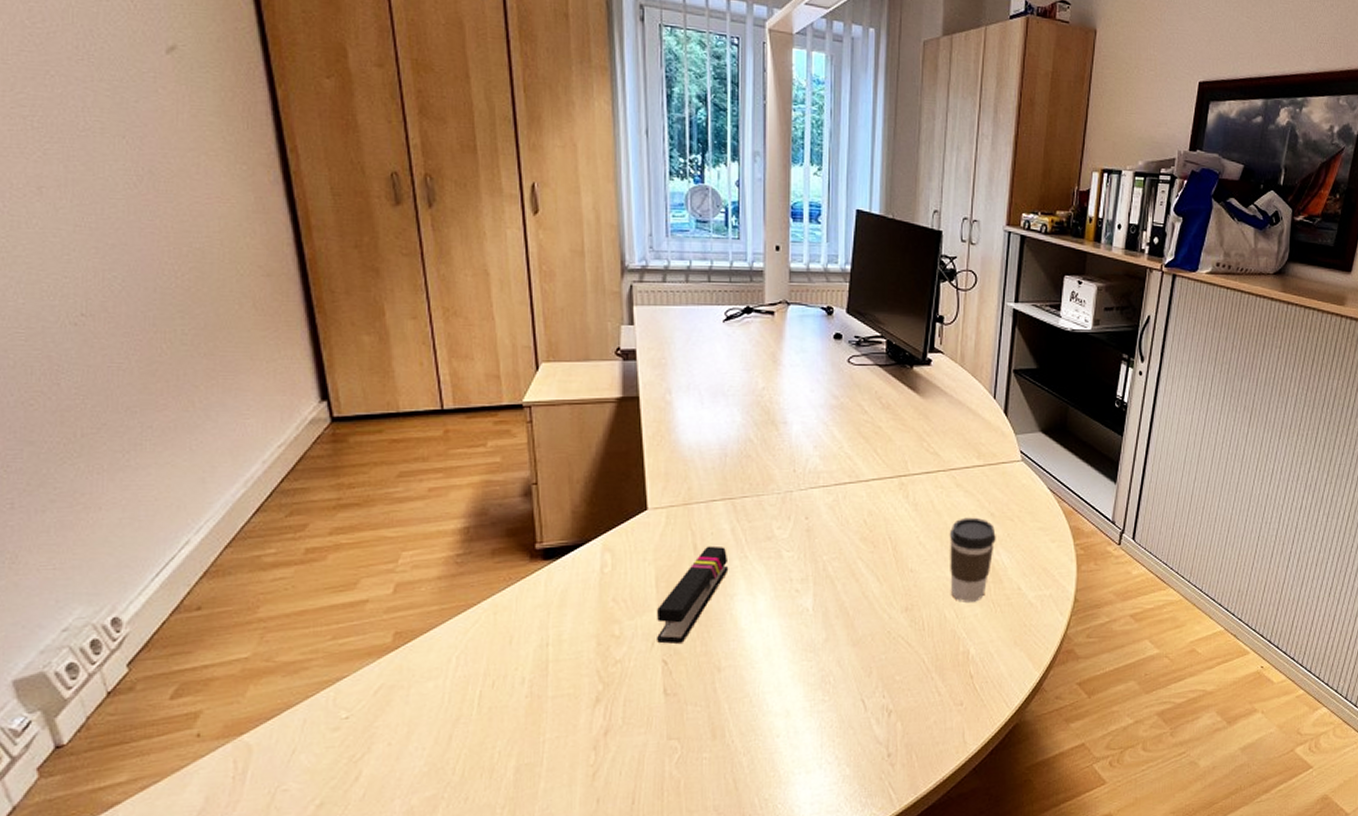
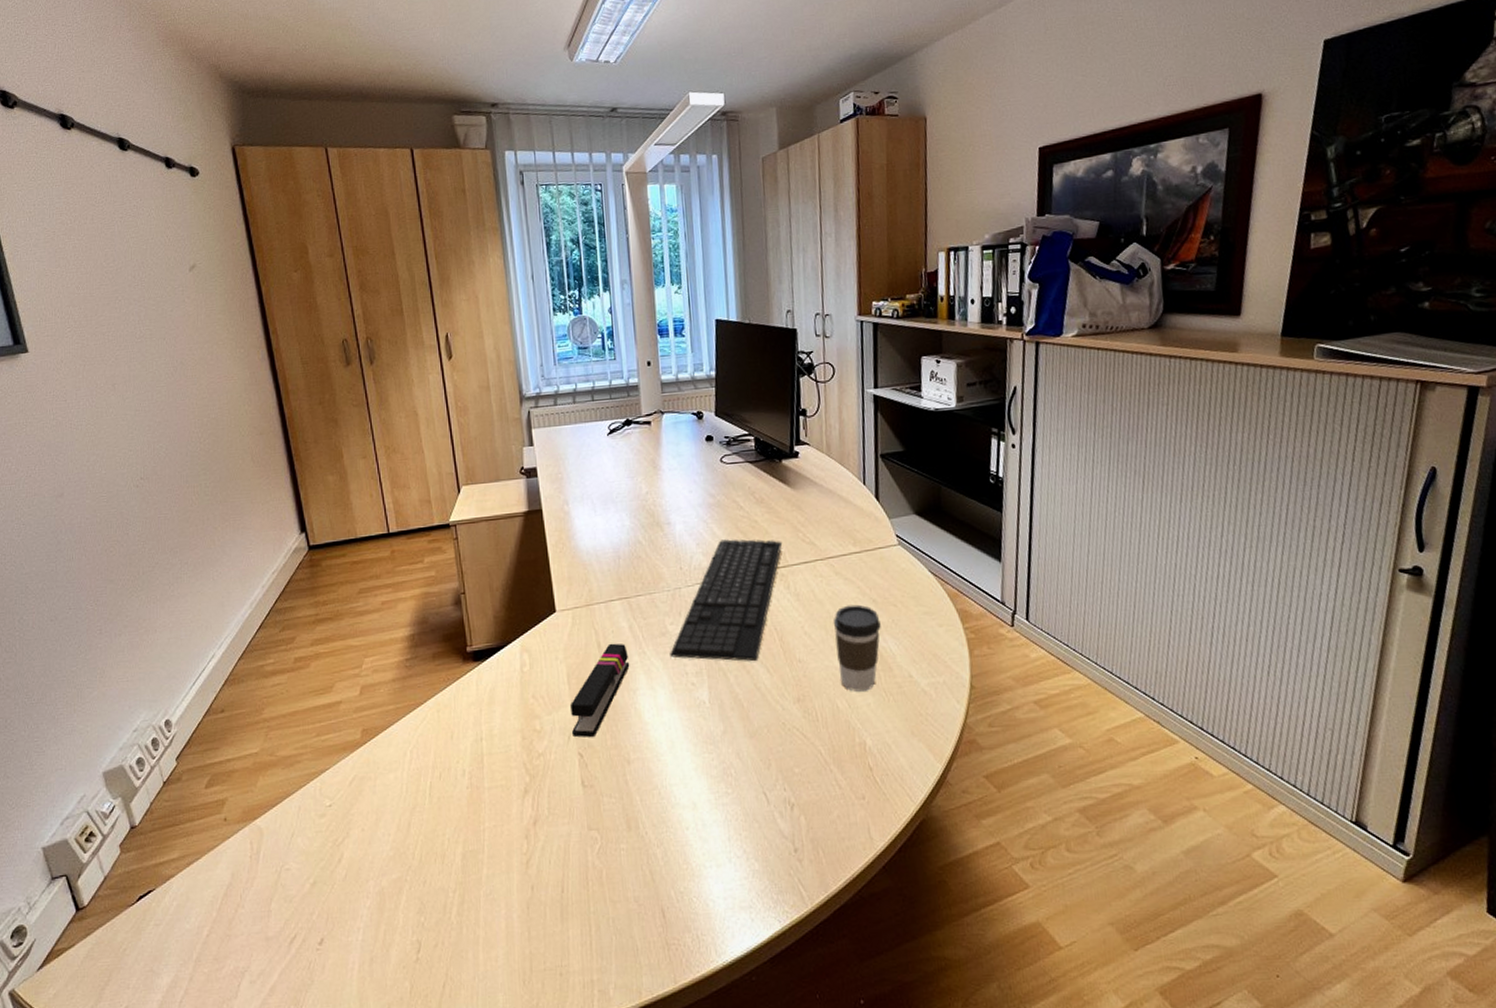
keyboard: none [774,444,906,570] -> present [670,539,783,662]

